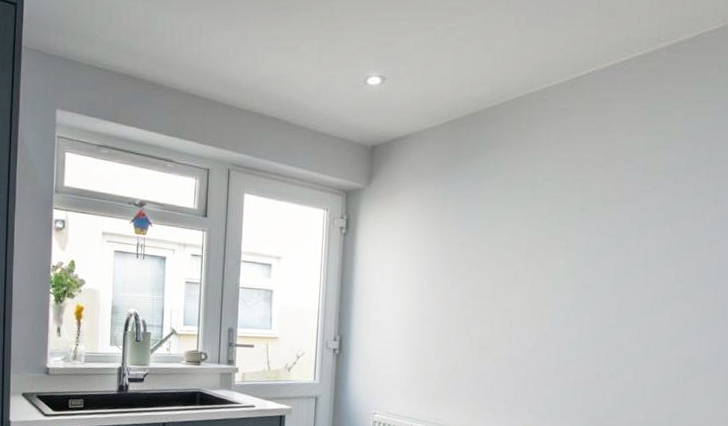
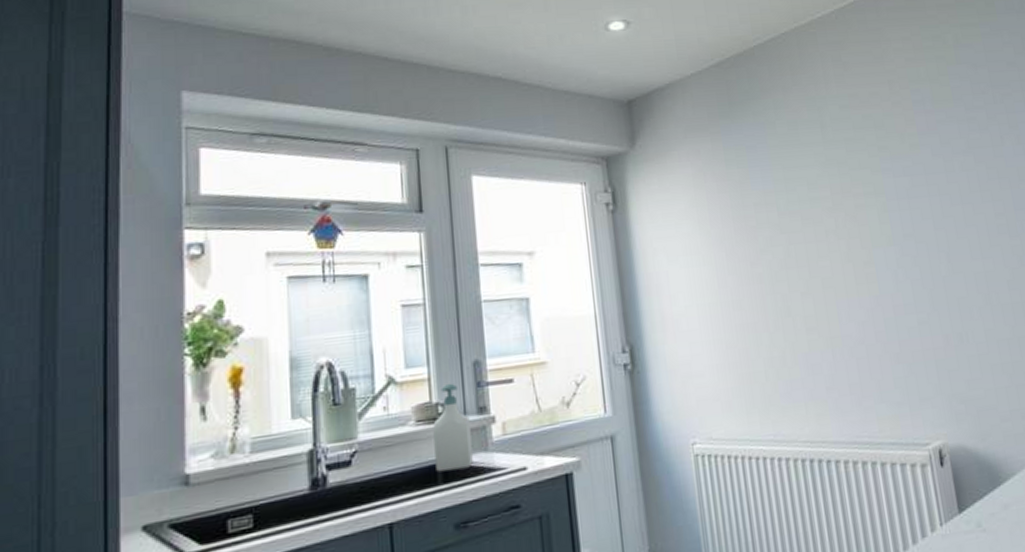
soap bottle: none [196,340,221,398] -> present [433,383,473,472]

